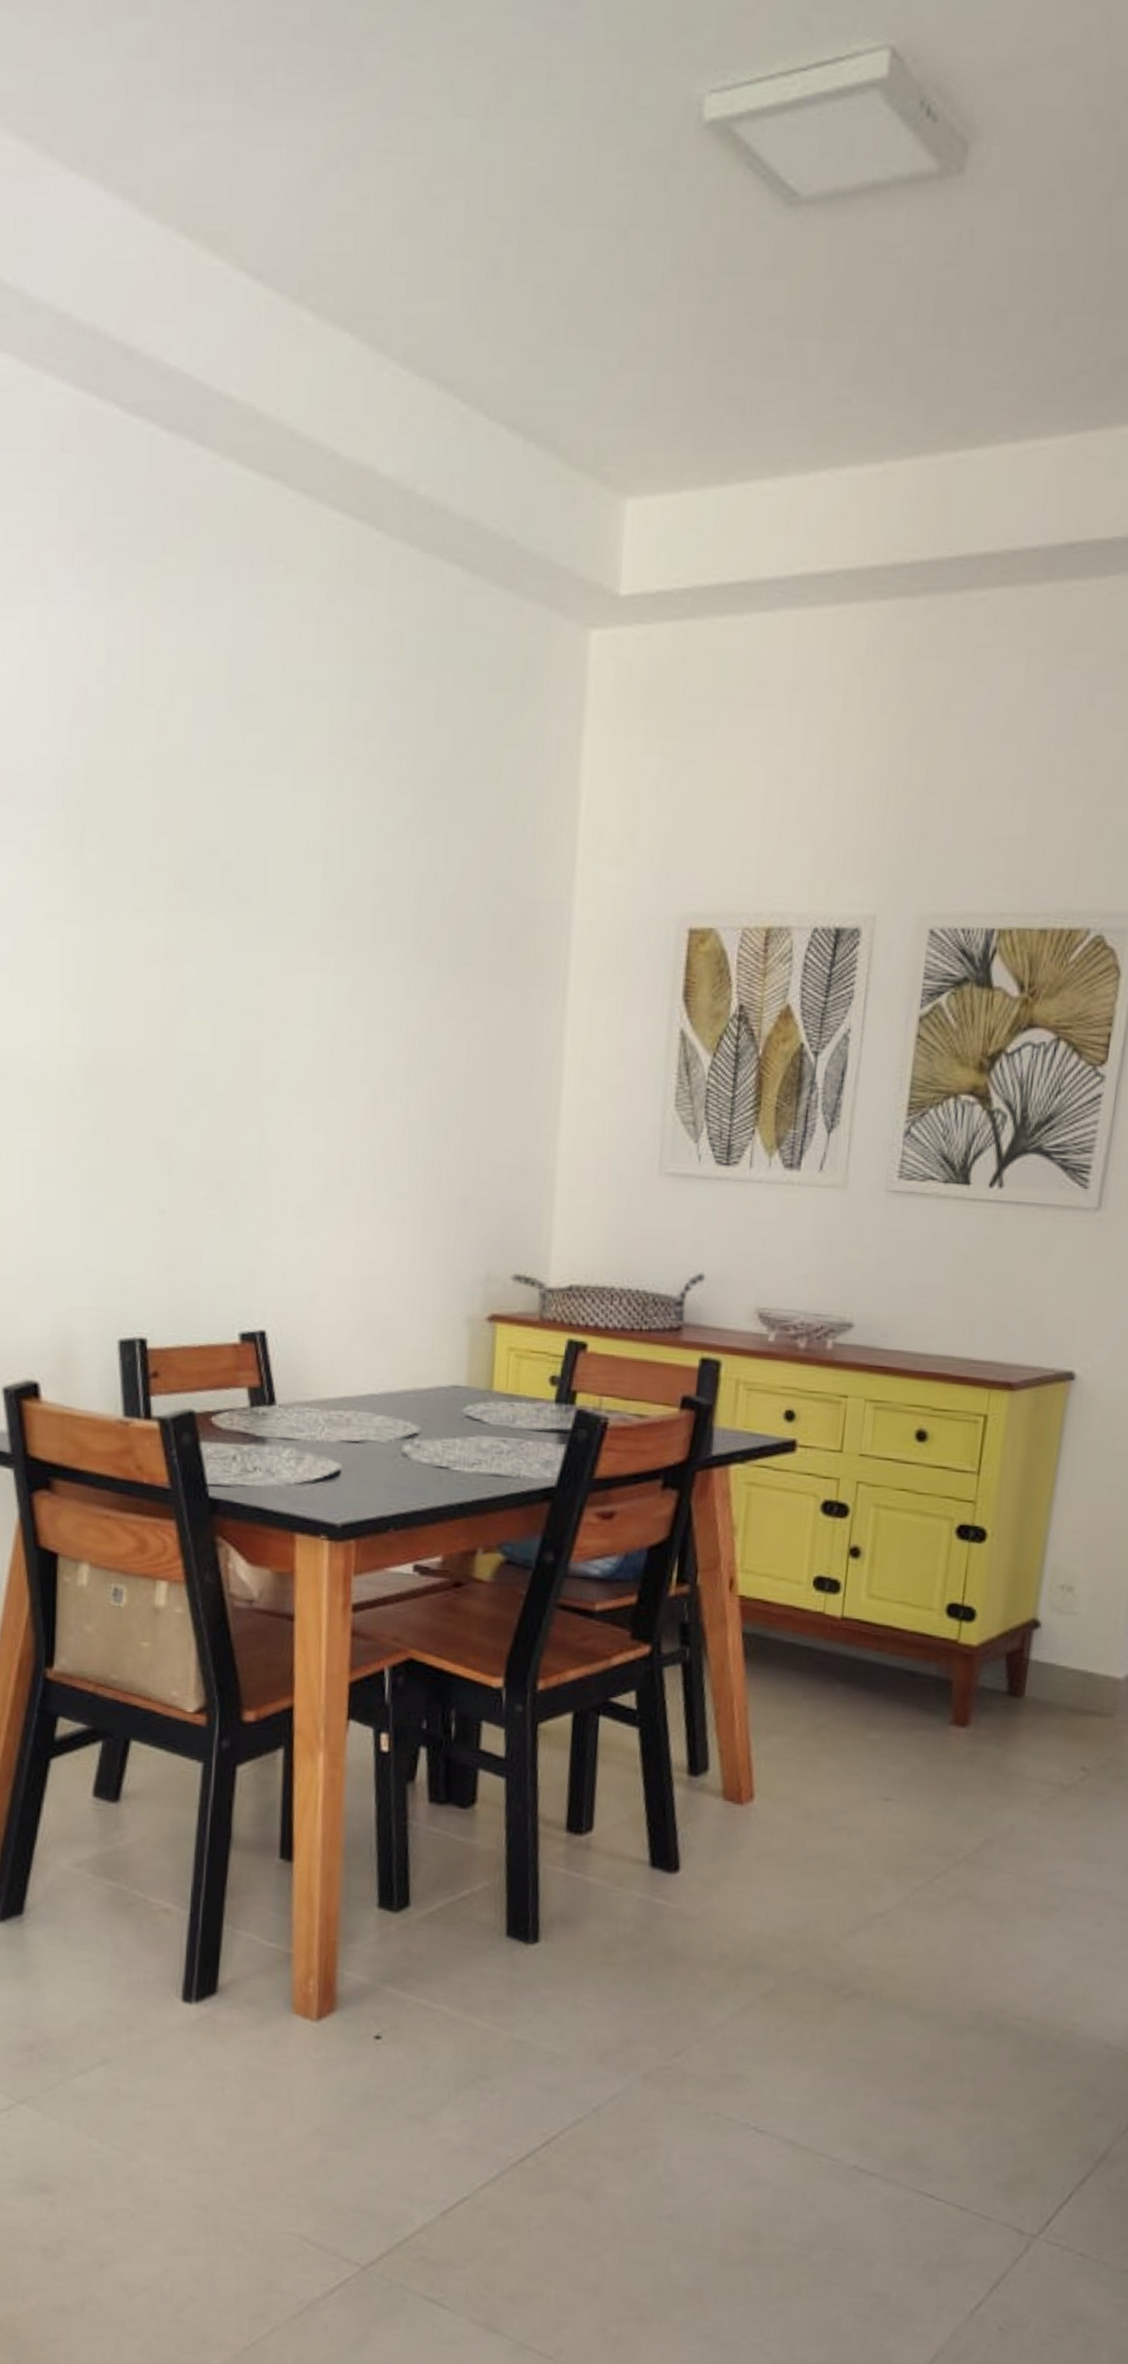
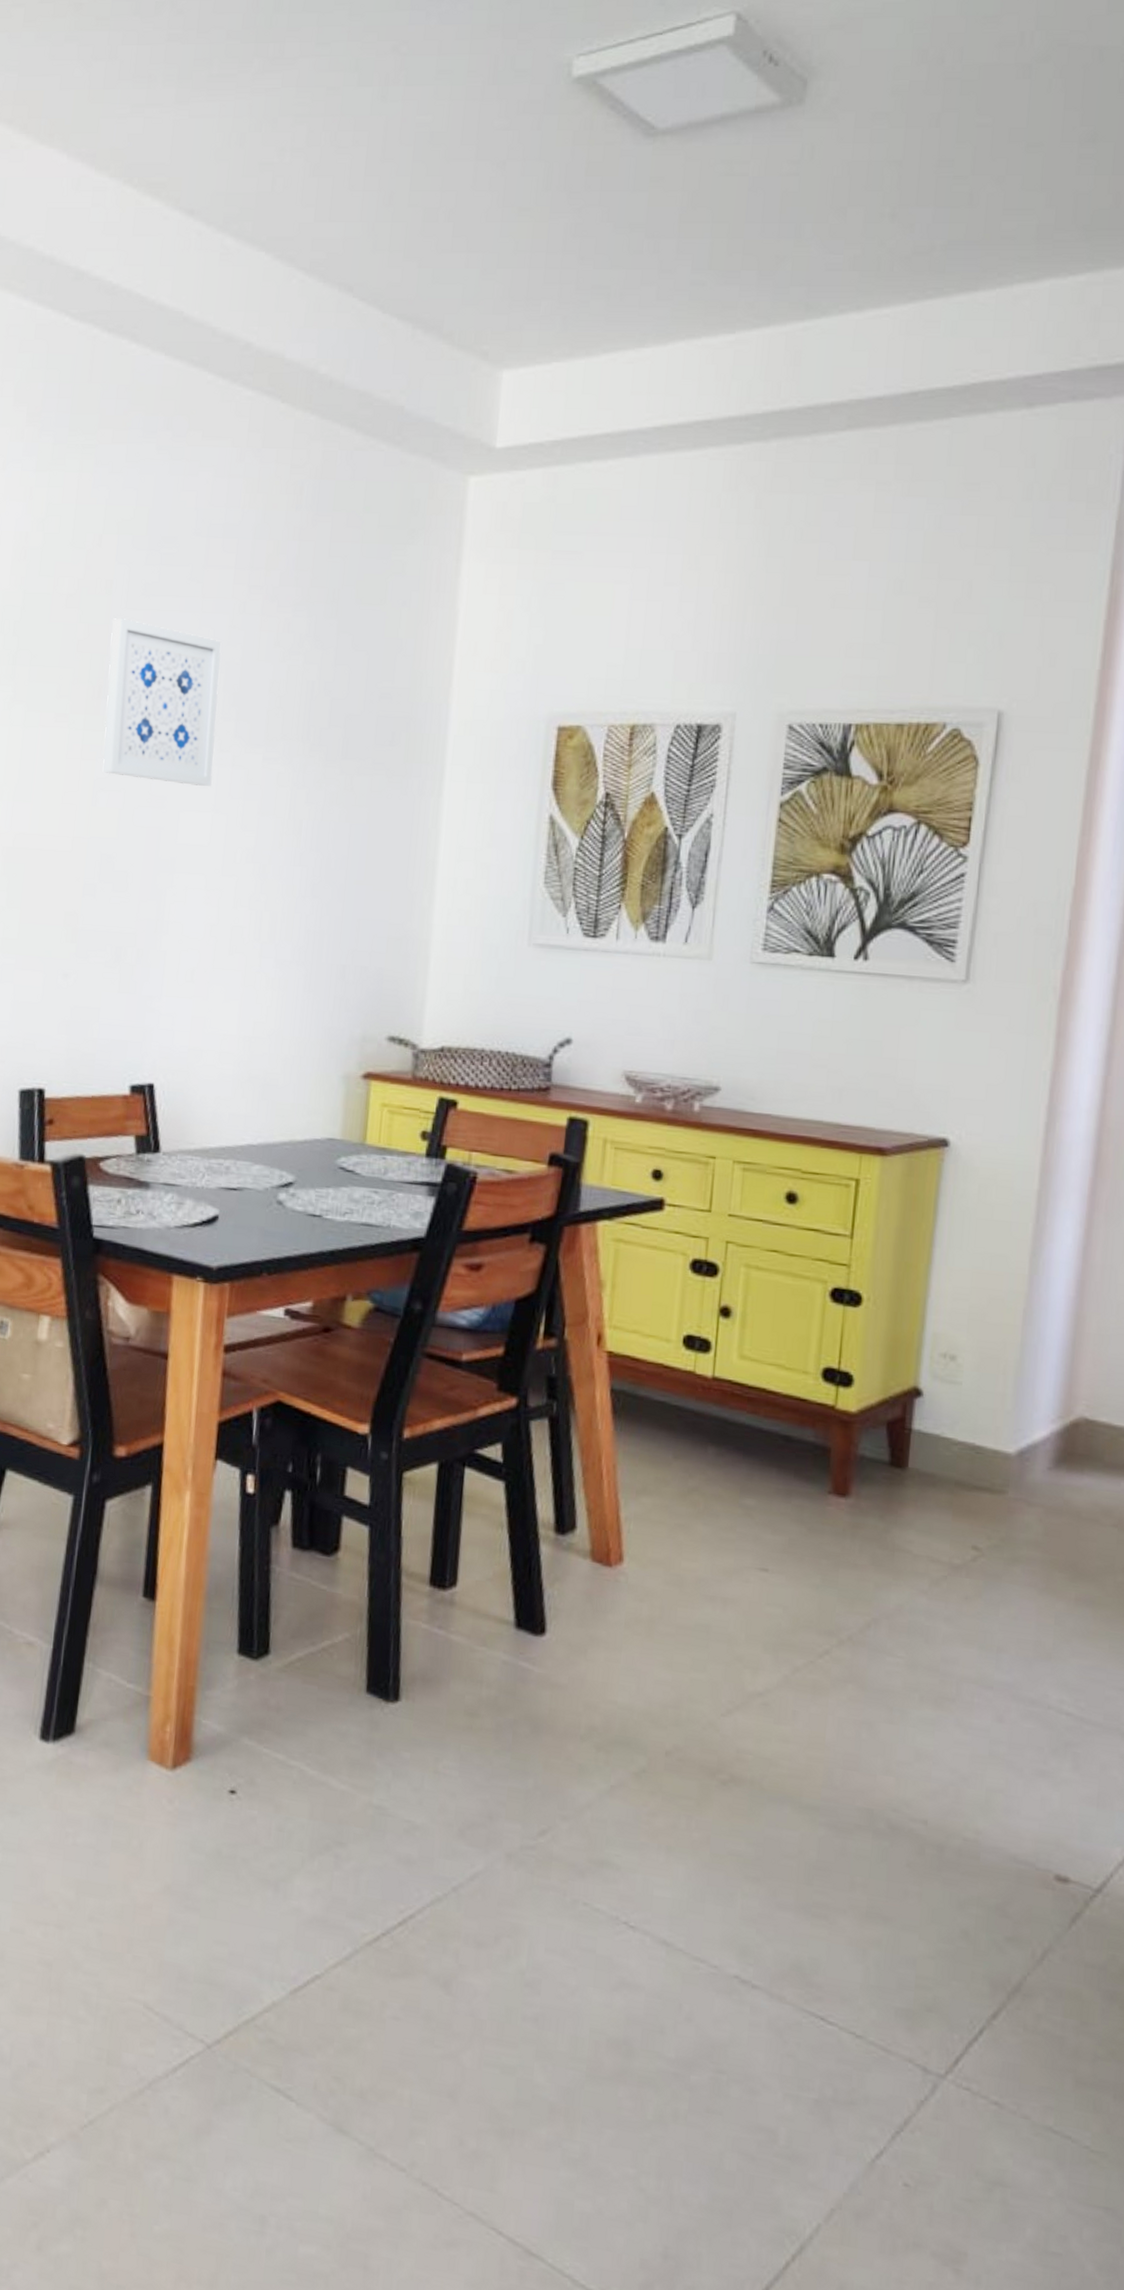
wall art: none [190,794,319,995] -> present [102,618,222,786]

